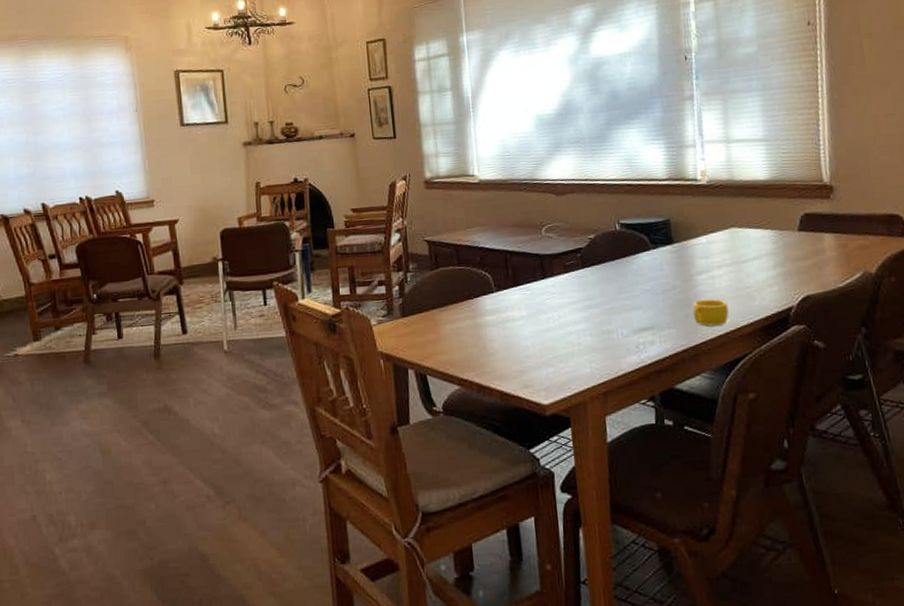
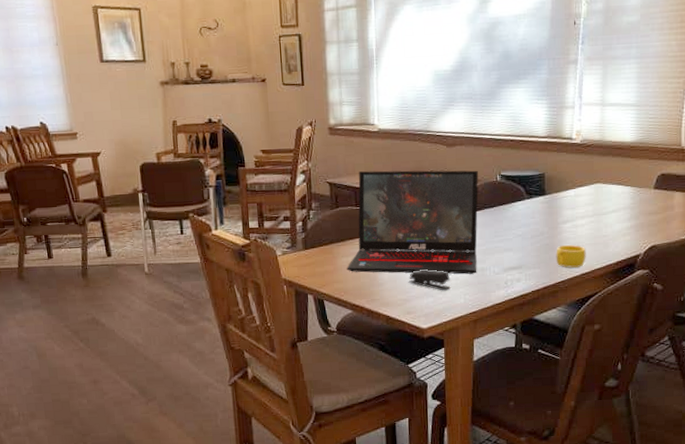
laptop: none [451,219,603,341] -> present [347,170,478,274]
stapler: none [523,334,573,359] -> present [408,269,451,291]

